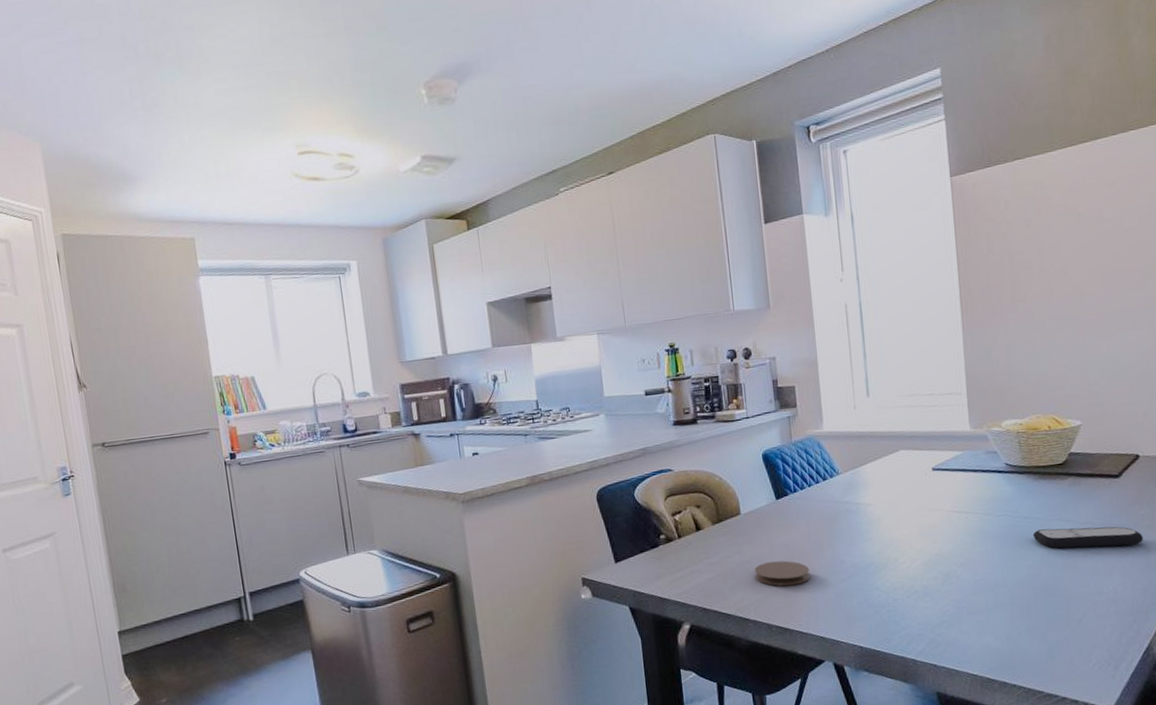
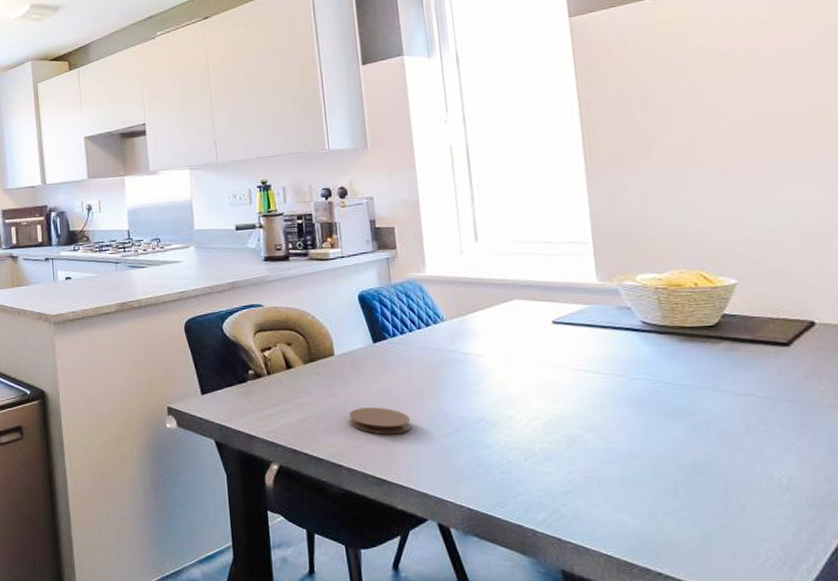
remote control: present [1032,526,1143,549] -> none [678,398,825,425]

